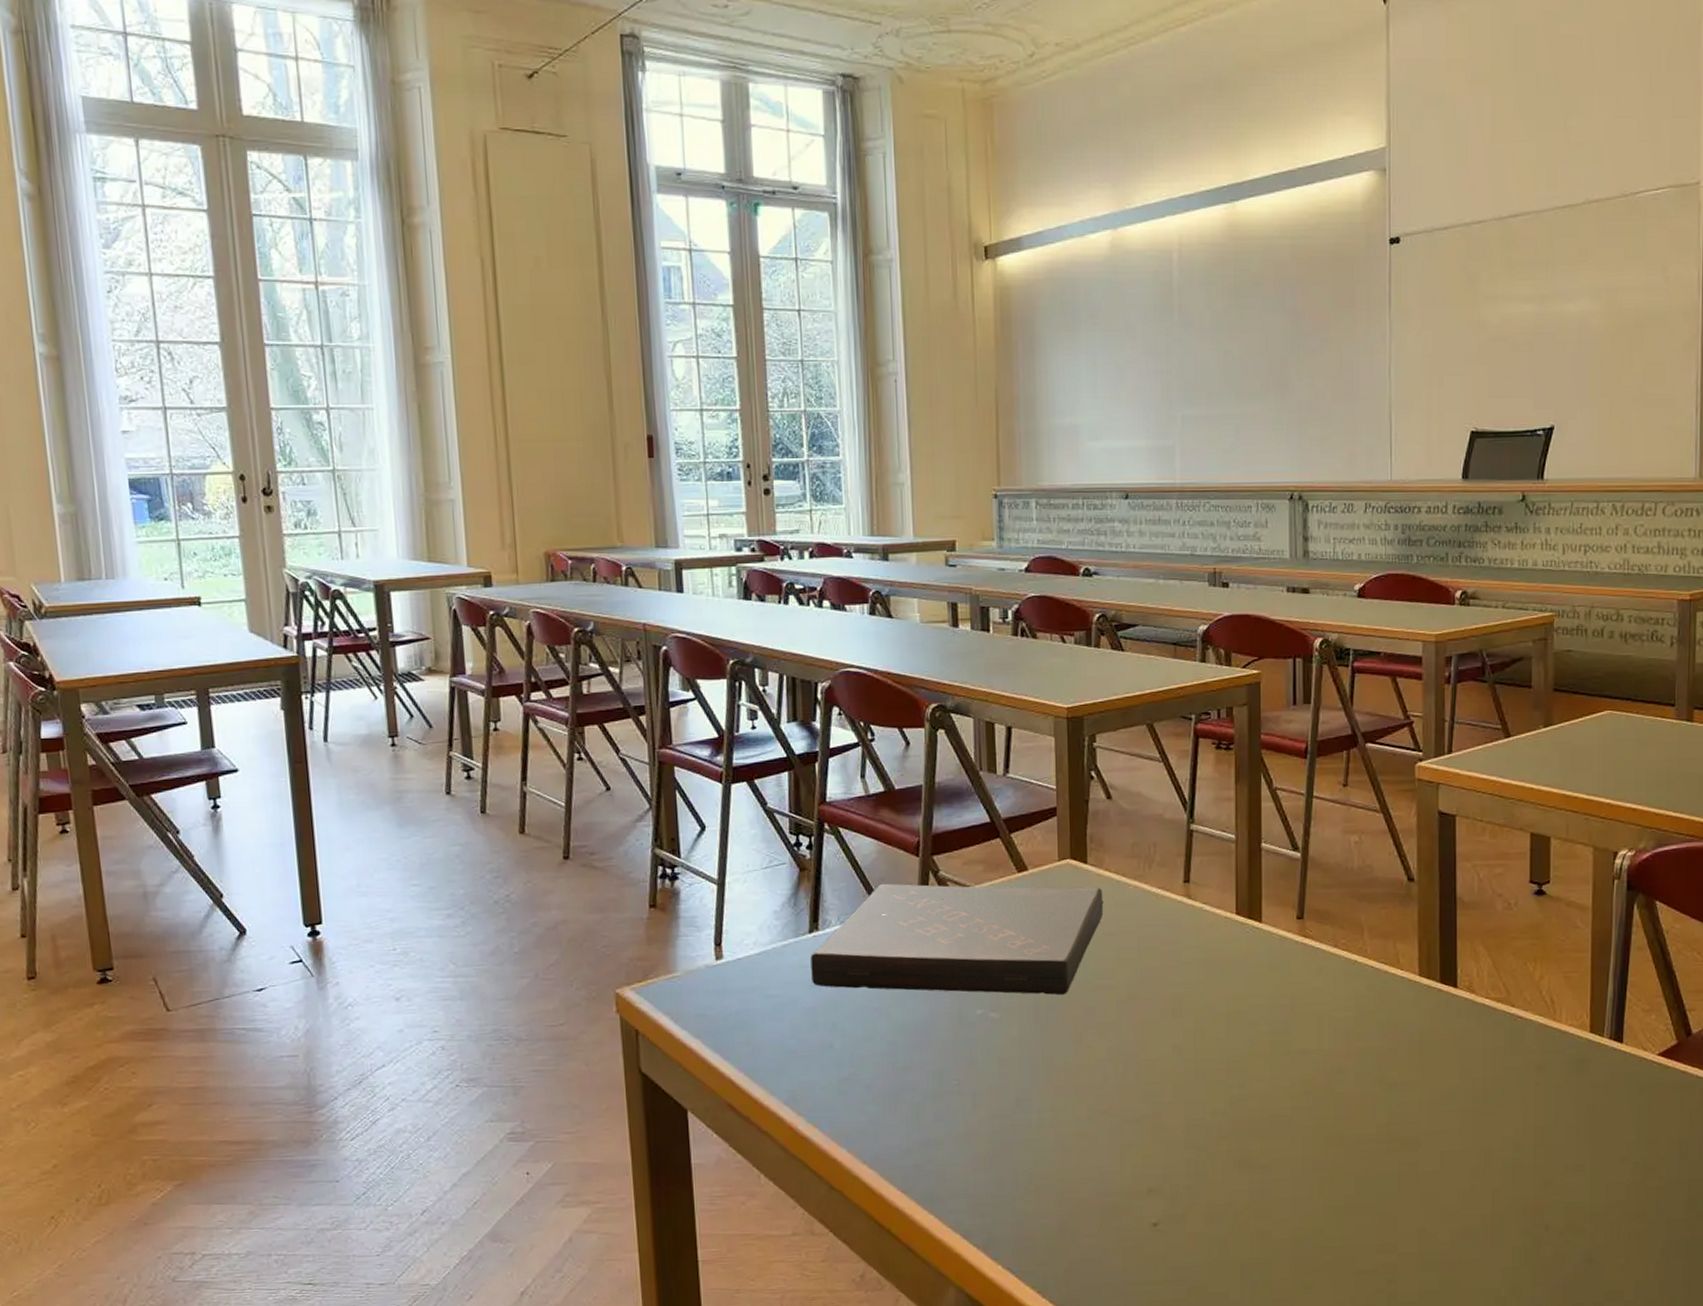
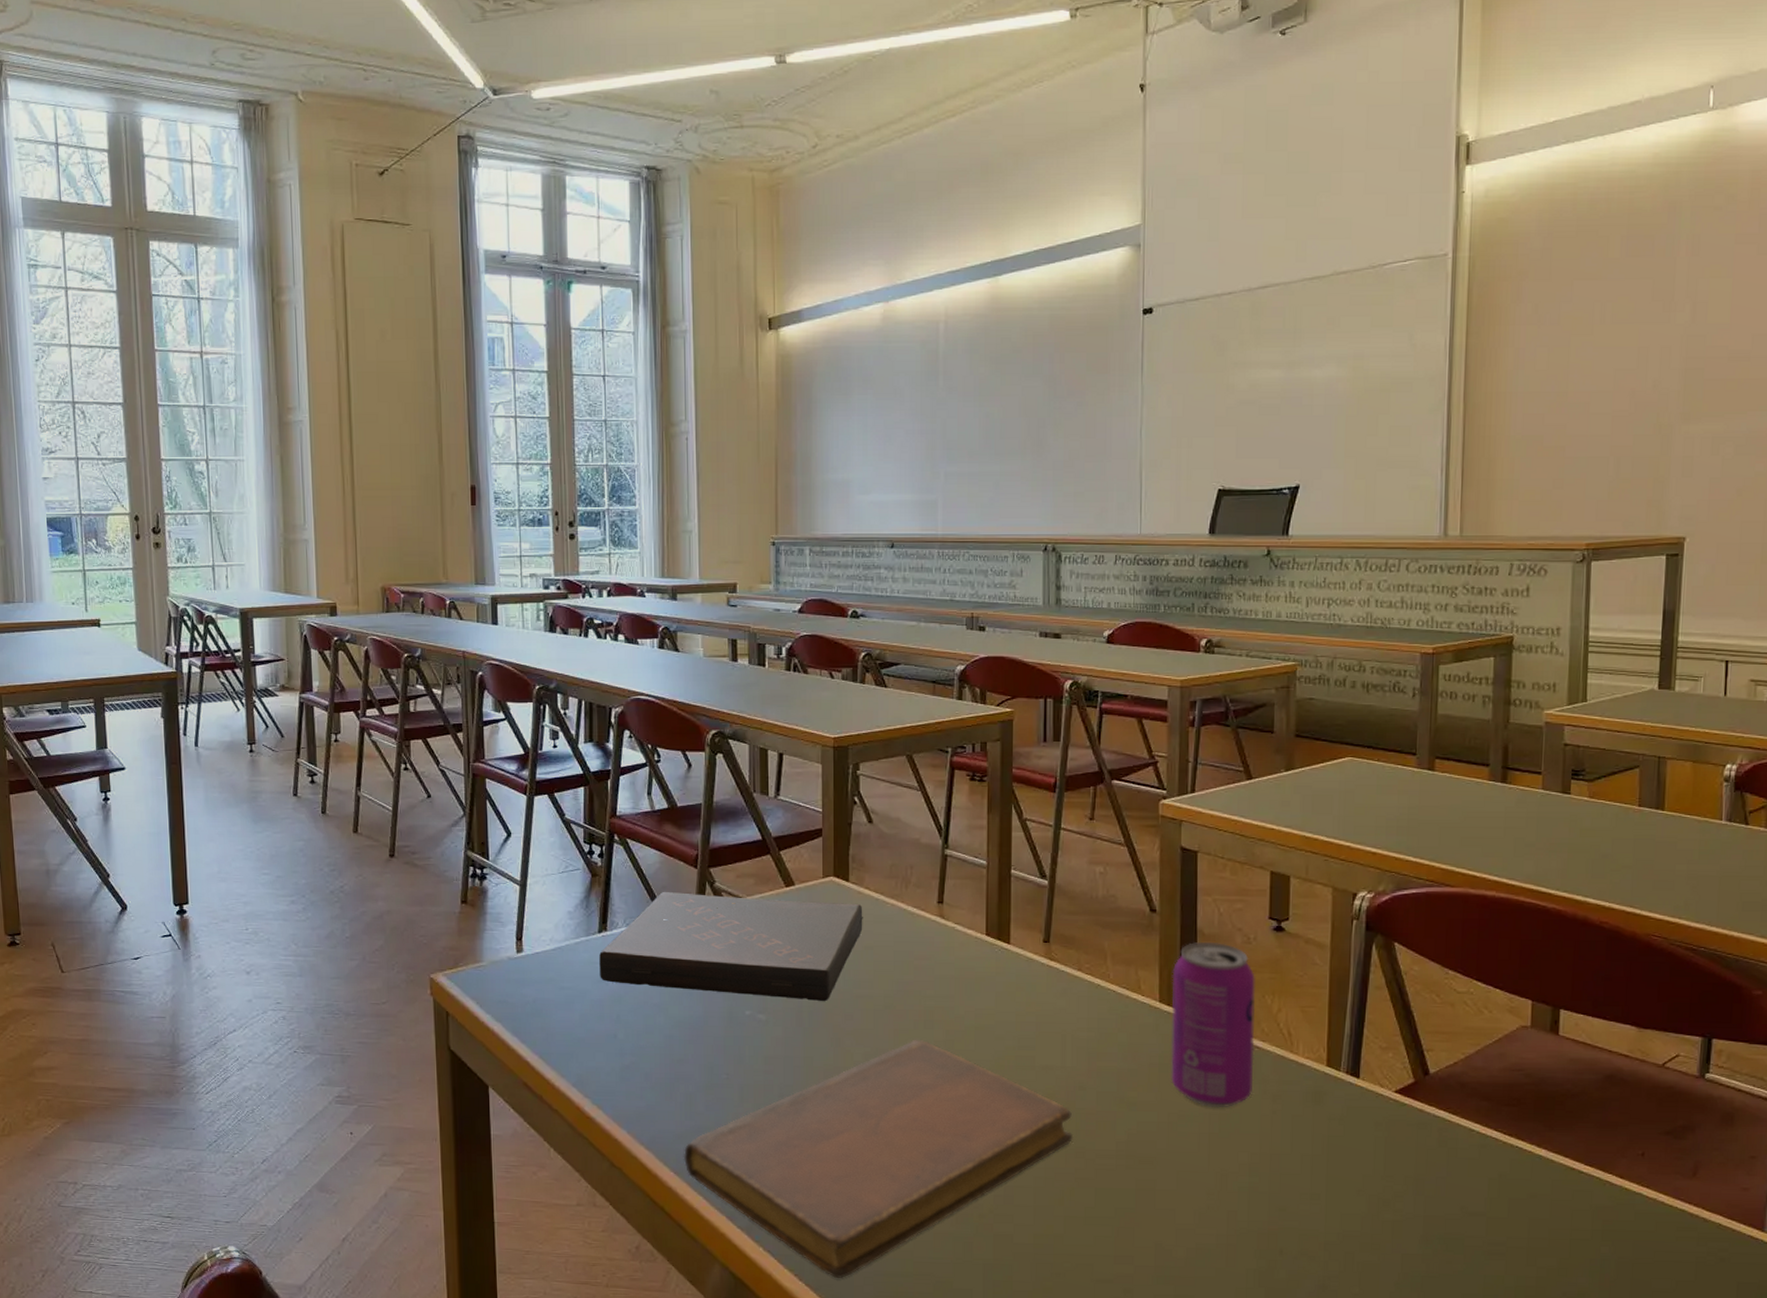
notebook: none [911,1029,1333,1292] -> present [683,1039,1074,1278]
beverage can: none [1431,910,1517,1083] -> present [1171,941,1255,1108]

